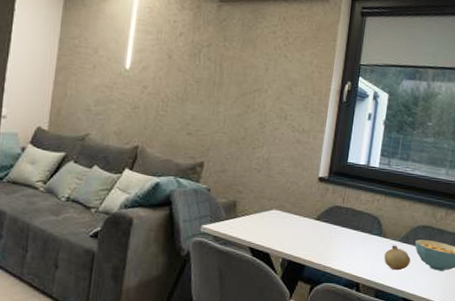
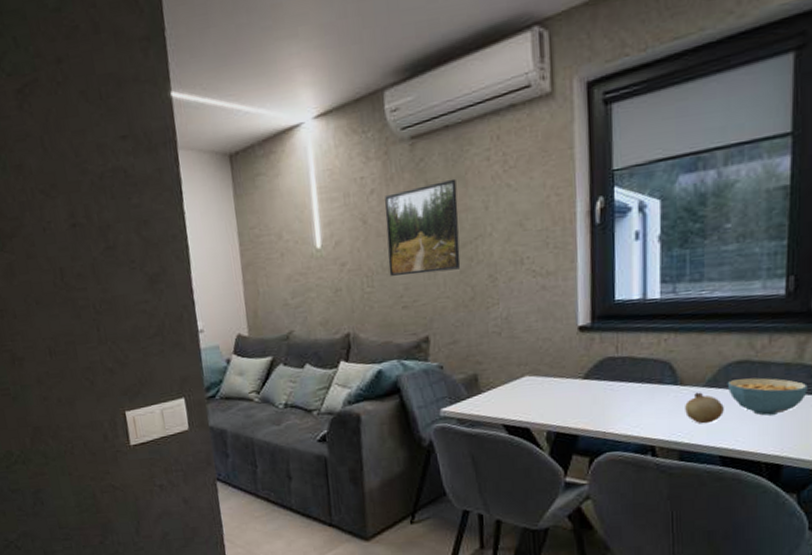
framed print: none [181,40,248,112] -> present [385,178,461,276]

